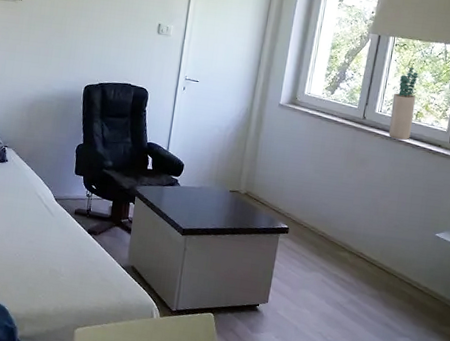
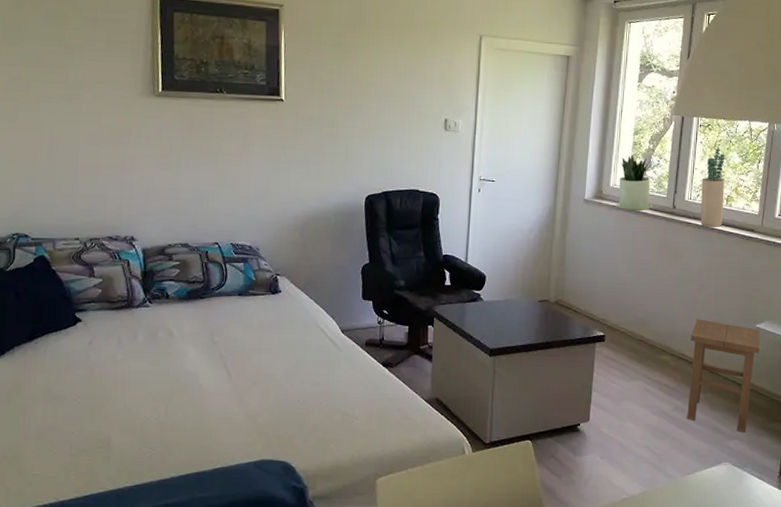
planter: none [308,68,344,120] -> present [616,155,653,212]
stool: none [360,222,439,332] -> present [687,319,760,433]

